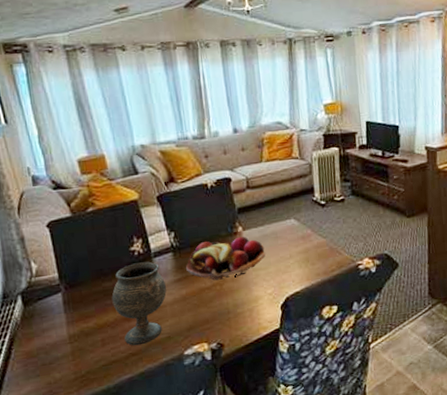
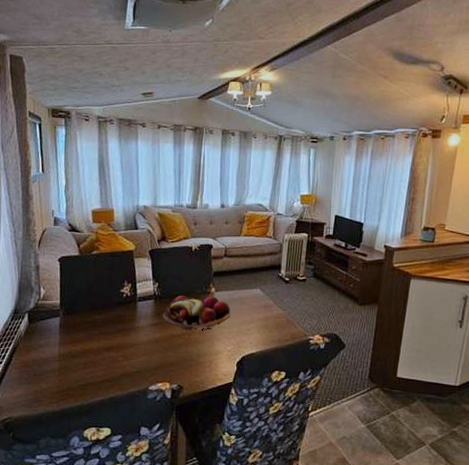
goblet: present [111,262,166,346] -> none [98,303,144,374]

